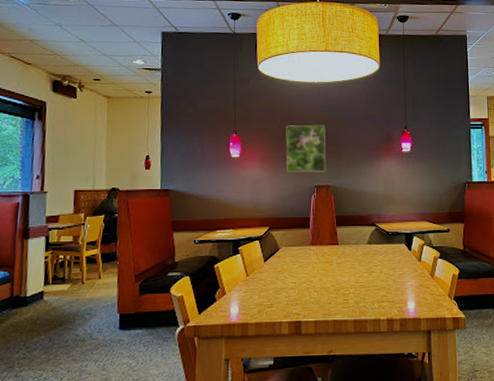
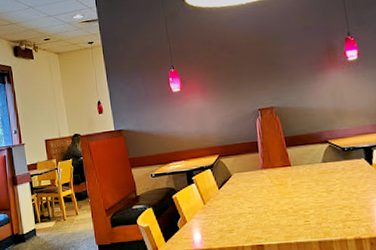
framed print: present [286,125,326,173] -> none [220,46,268,100]

